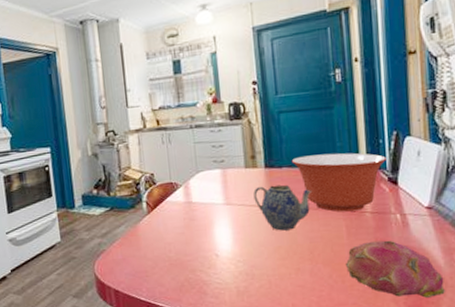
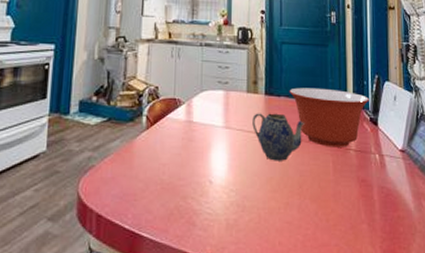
fruit: present [346,240,446,298] -> none [331,180,416,242]

